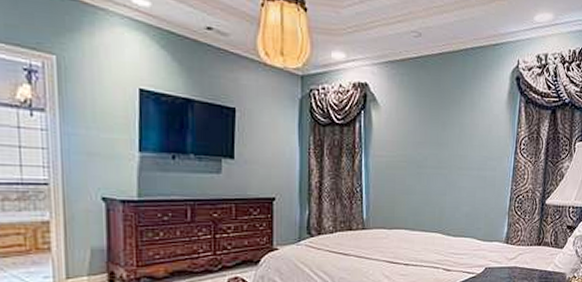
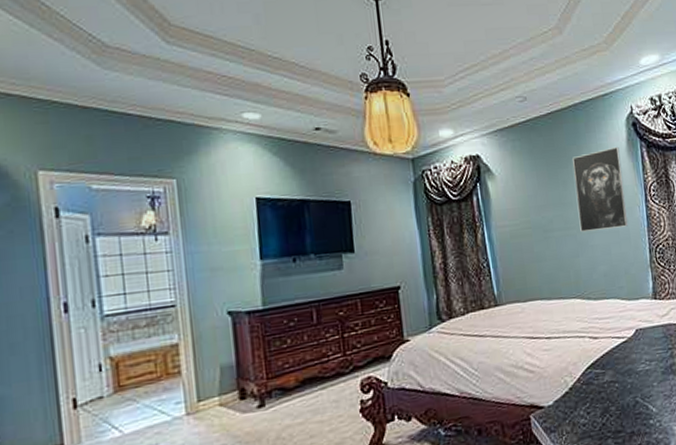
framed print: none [451,97,500,174] -> present [573,147,628,232]

